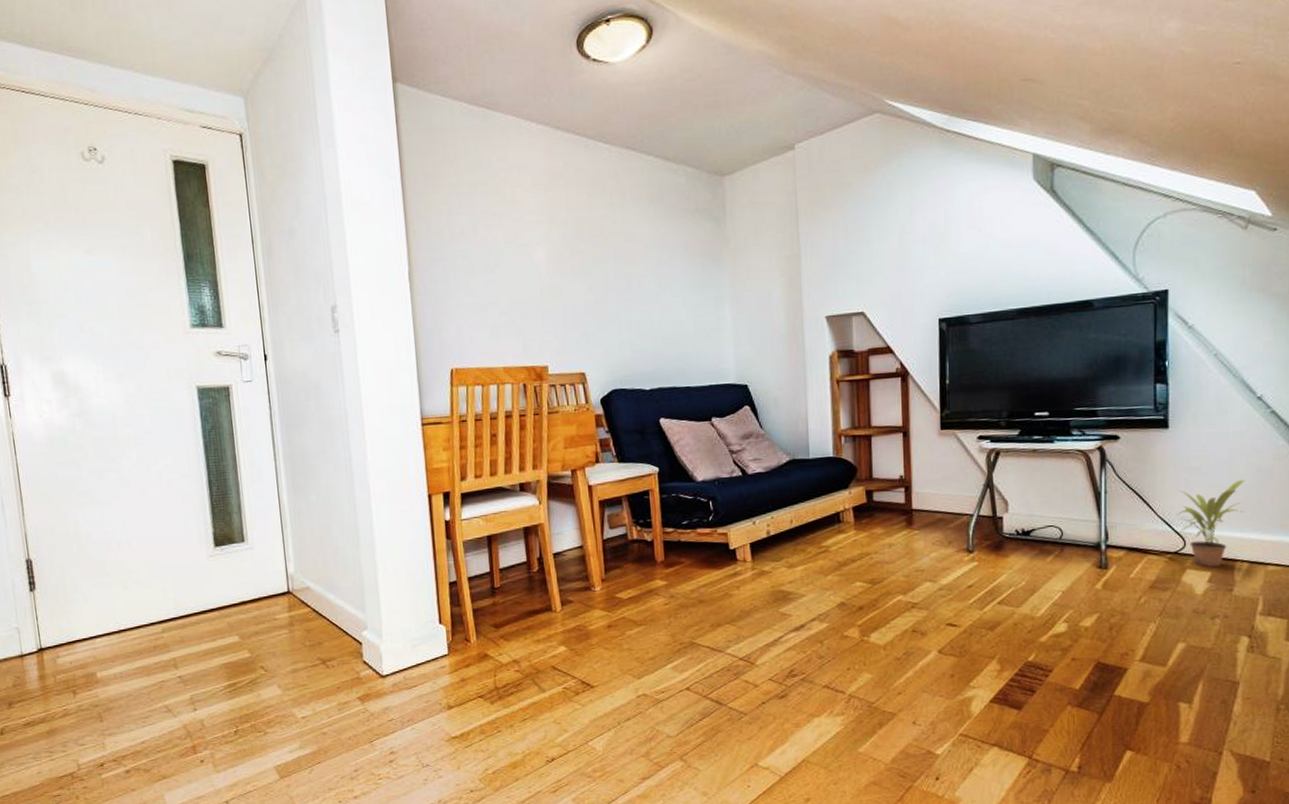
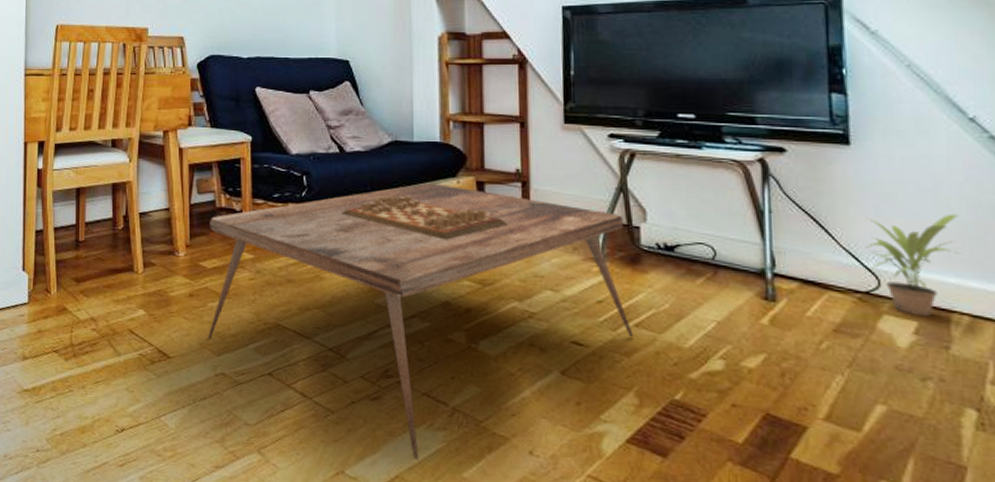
coffee table: none [623,495,997,744] -> present [208,182,634,460]

